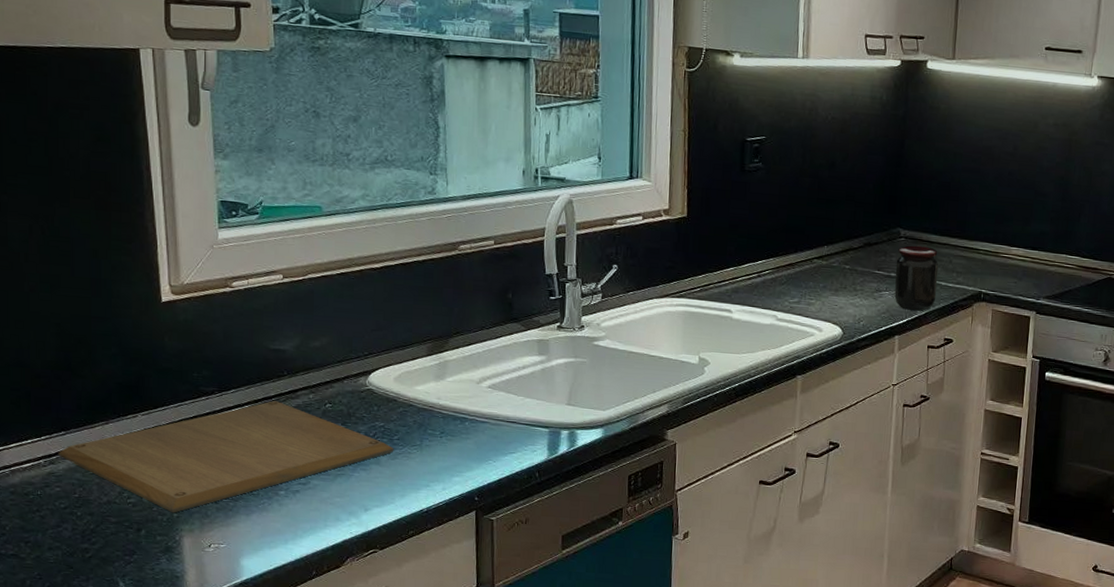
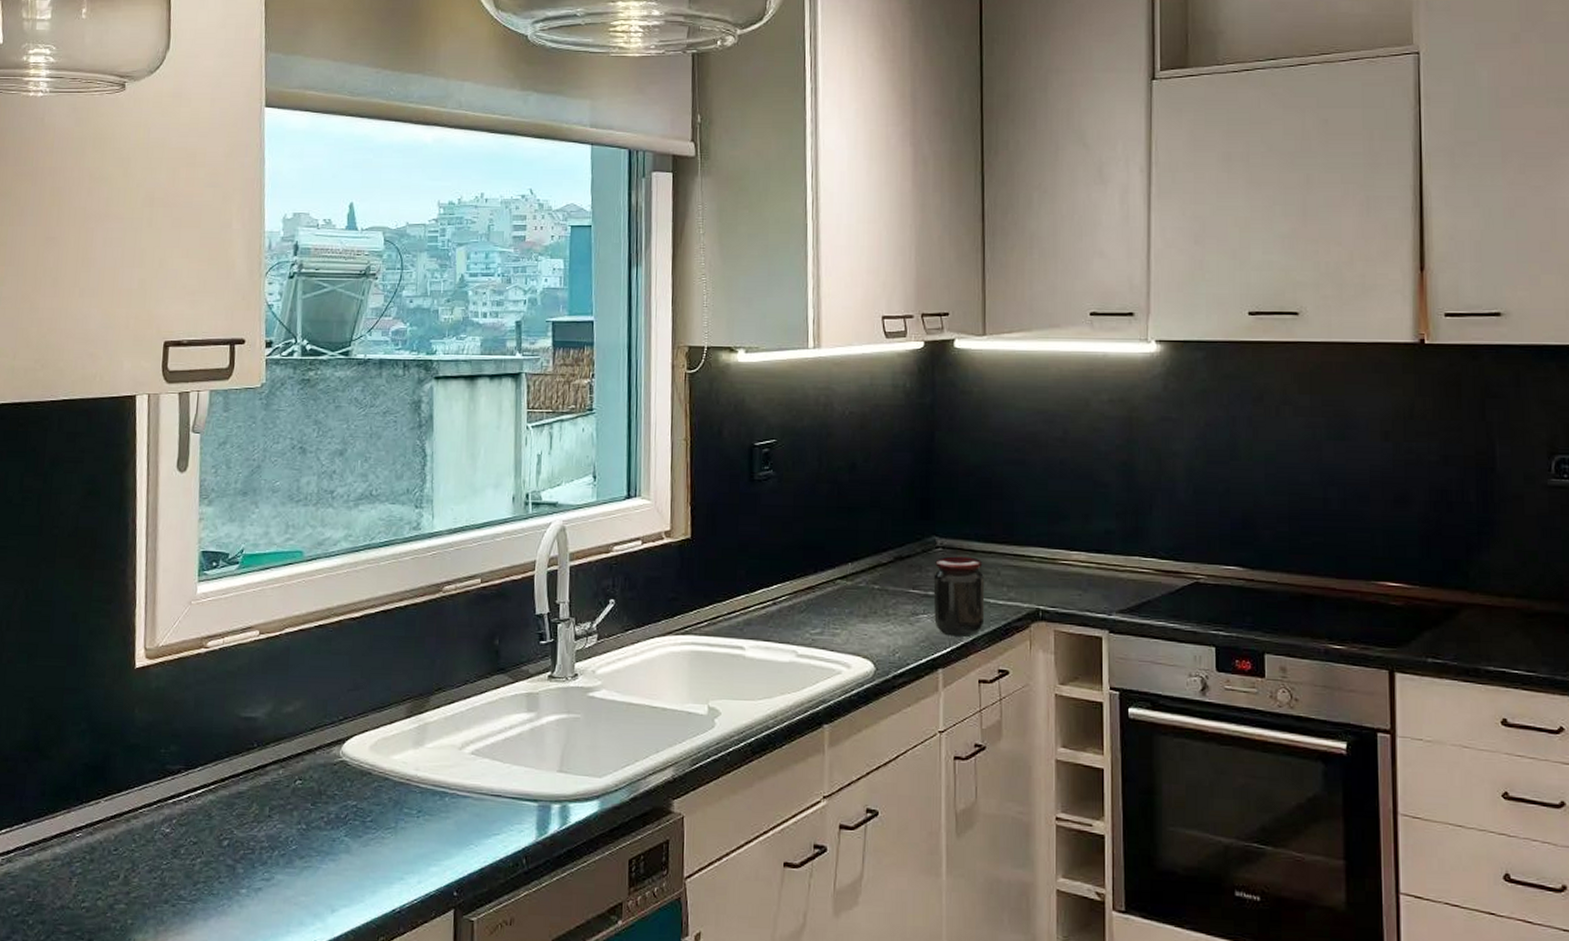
chopping board: present [58,400,394,513] -> none [16,778,367,920]

